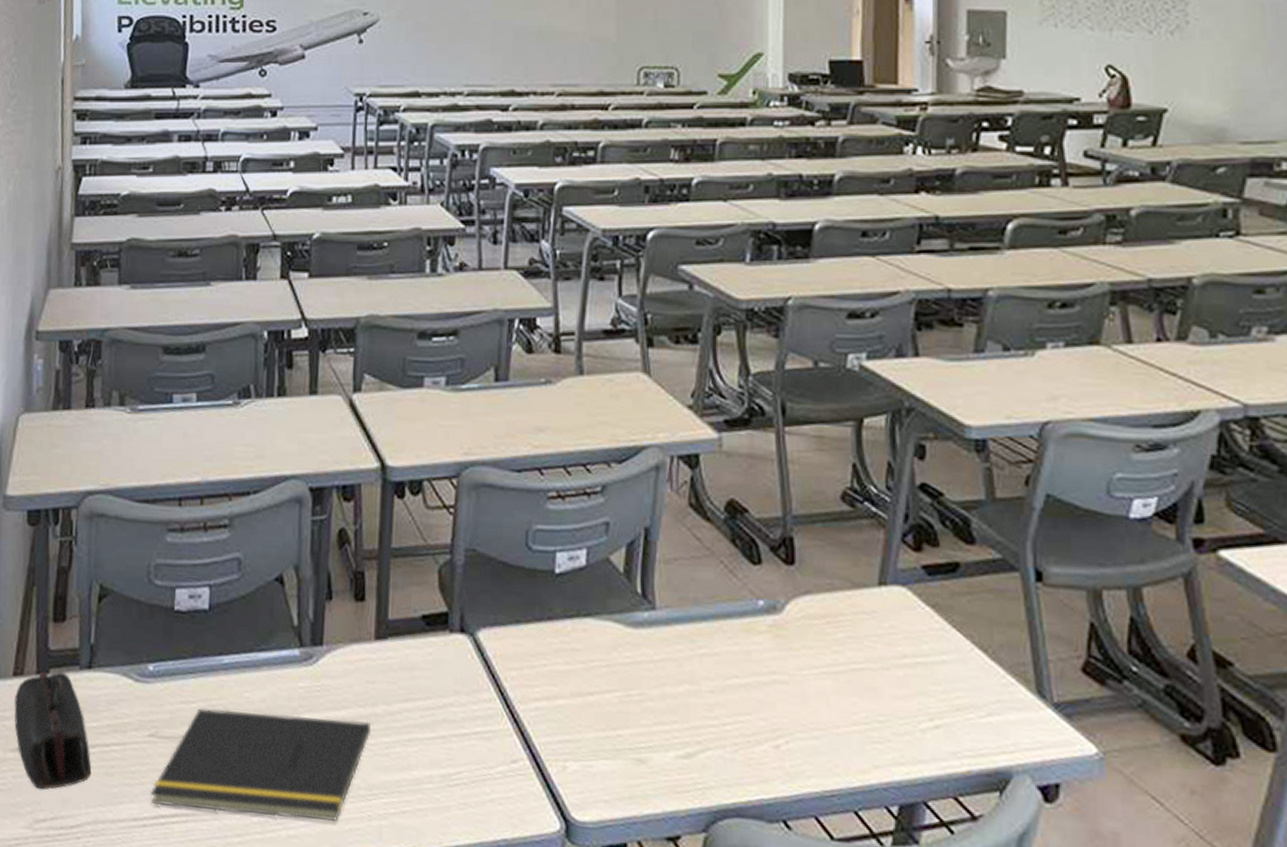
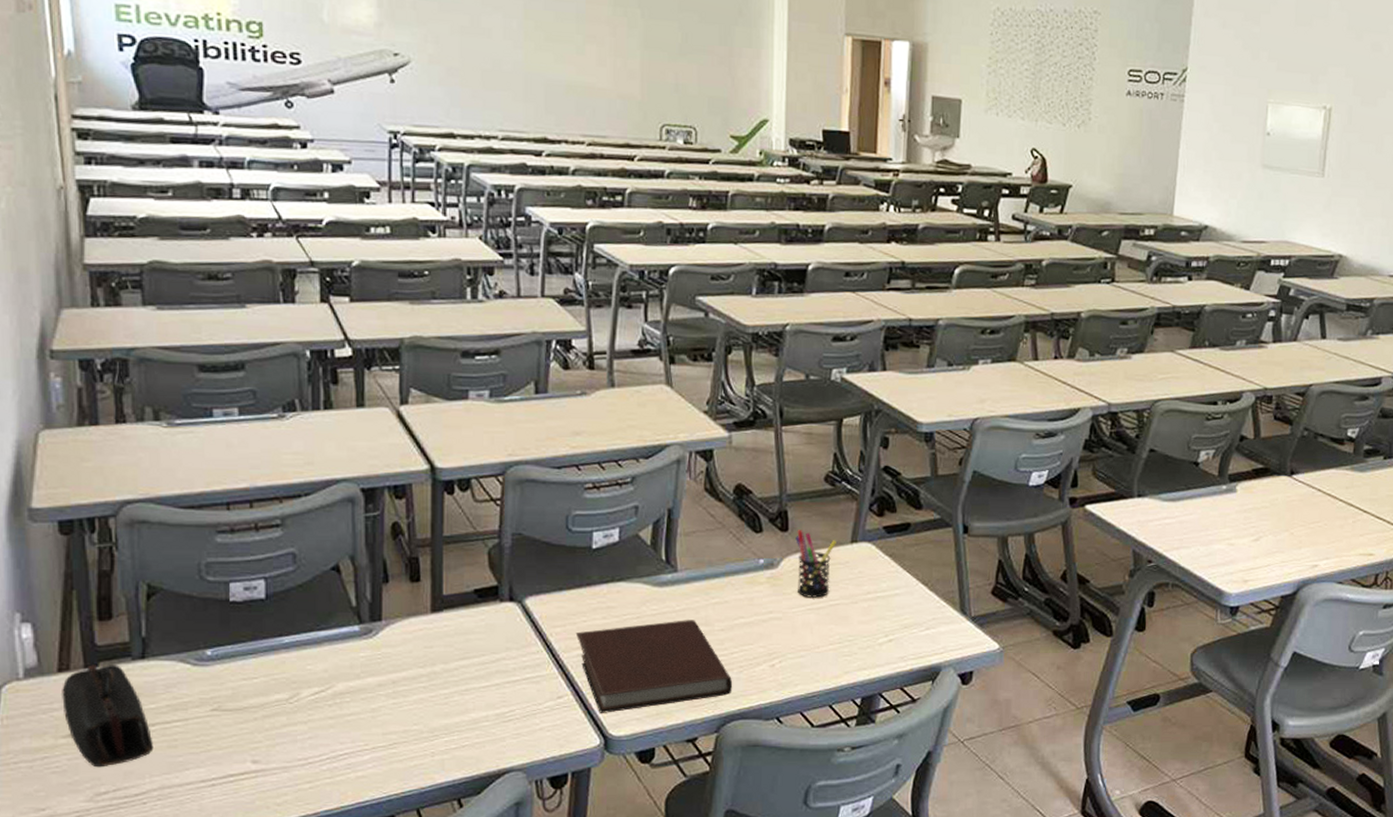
notepad: present [151,708,371,821] -> none [218,678,430,767]
notebook: none [534,673,726,789] -> present [575,620,733,713]
pen holder: none [805,563,859,658] -> present [795,530,836,598]

